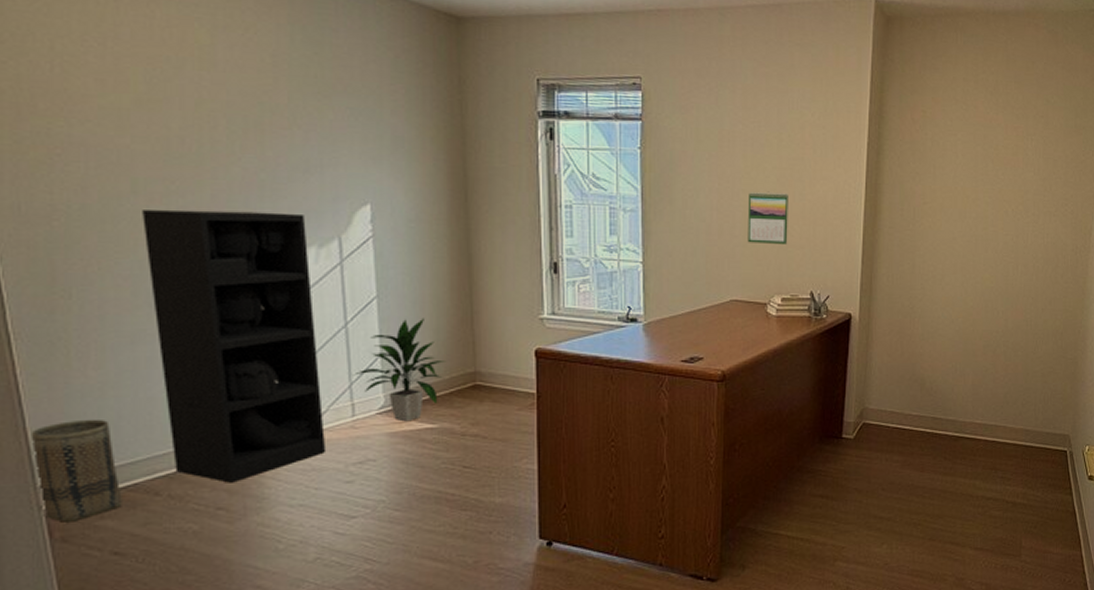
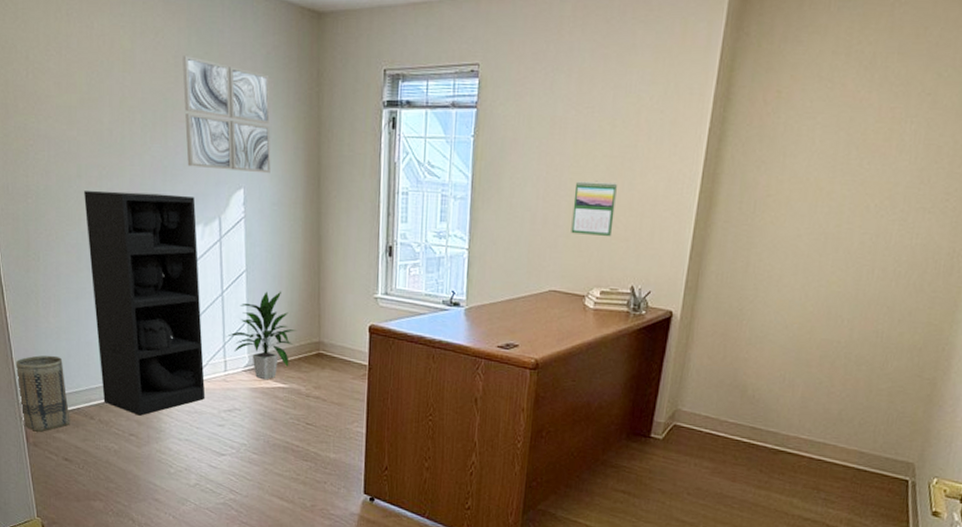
wall art: none [284,55,405,187] -> present [182,56,271,174]

